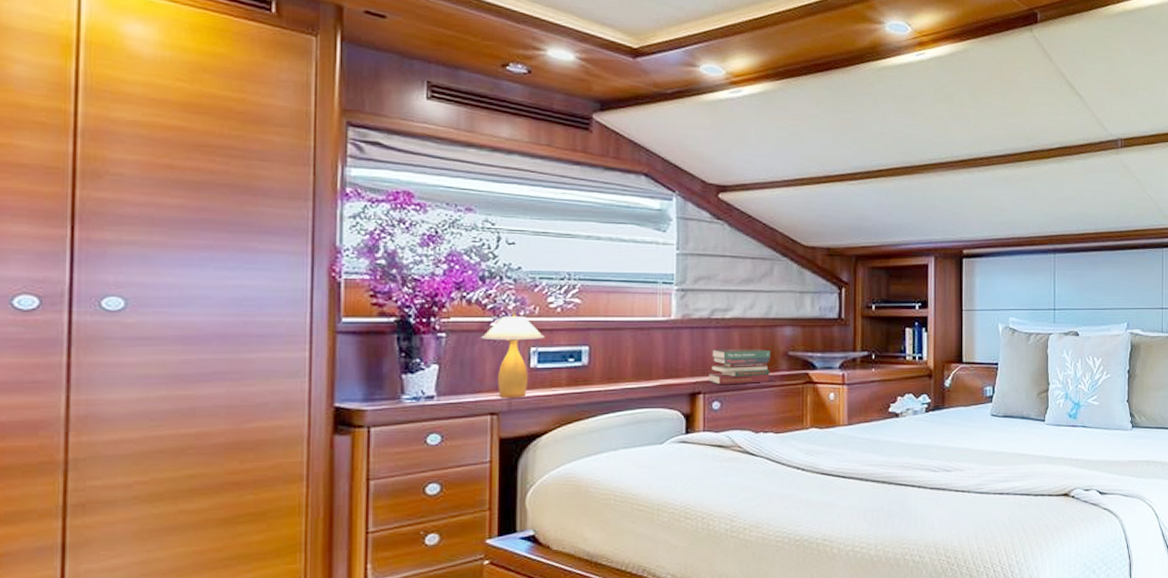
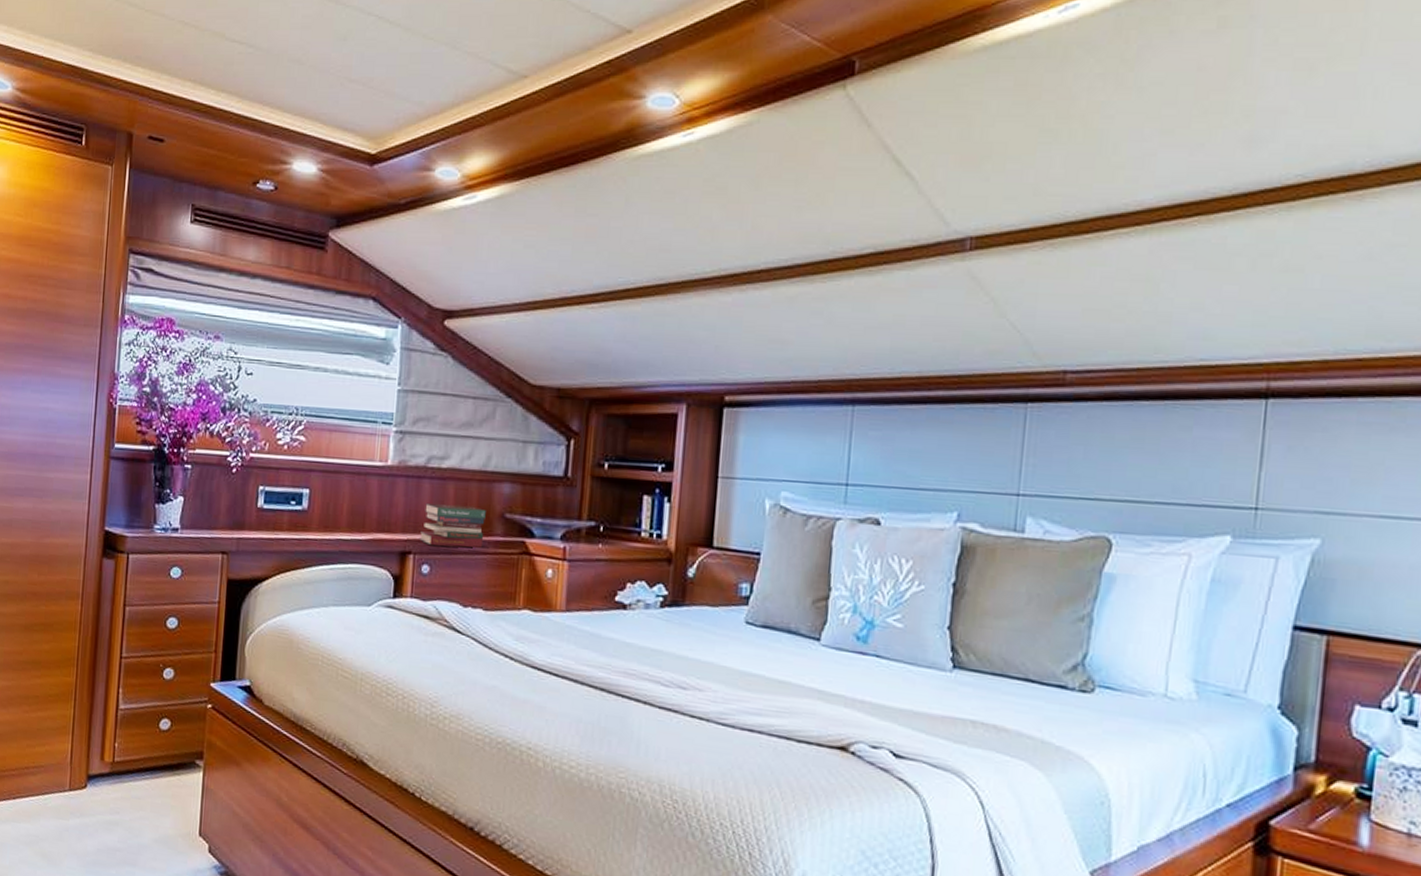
table lamp: present [481,309,545,399] -> none [219,444,272,539]

